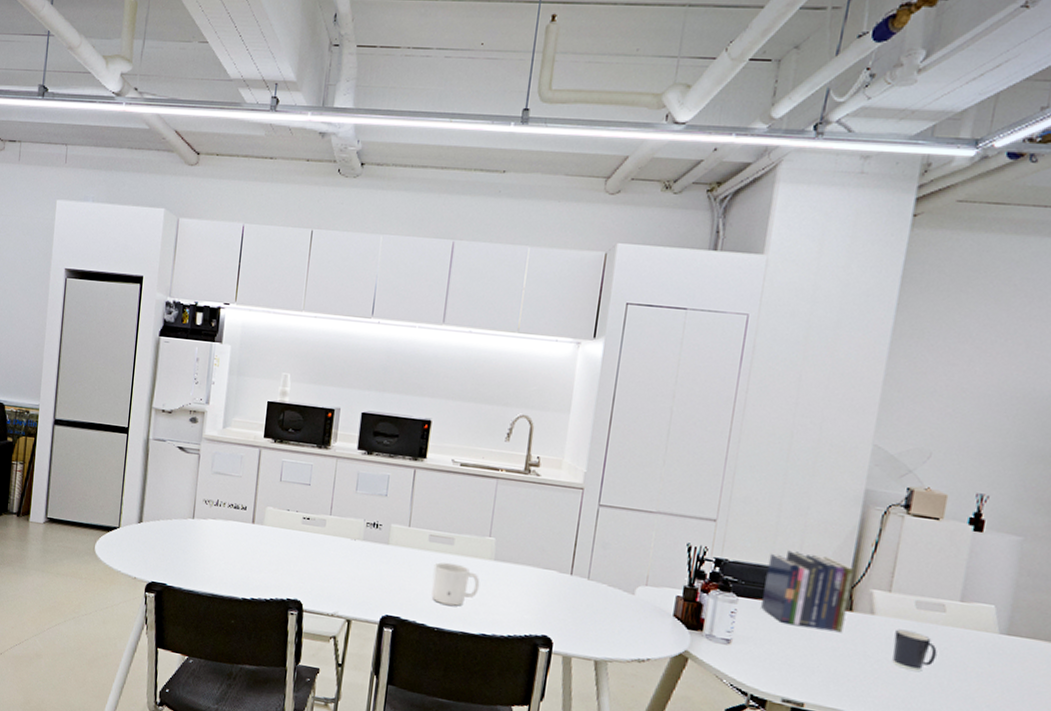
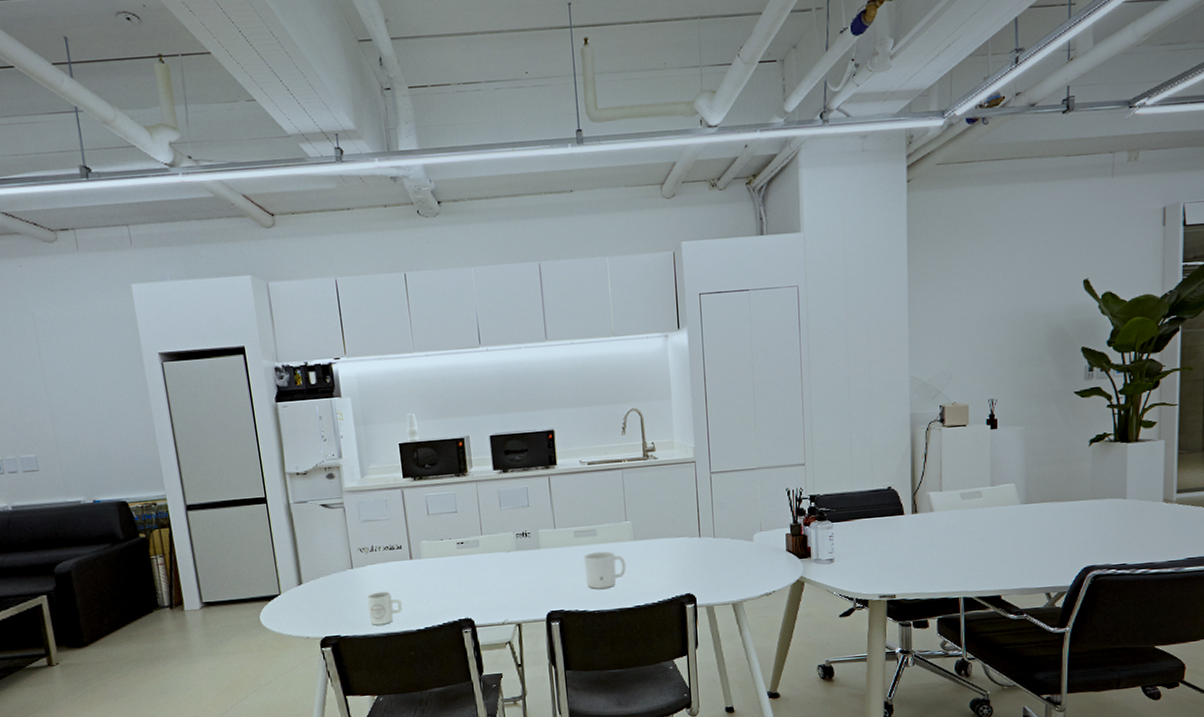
mug: none [198,548,234,585] -> present [367,591,403,626]
books: present [761,550,855,633] -> none [850,474,914,535]
mug: present [892,629,937,671] -> none [950,517,981,549]

